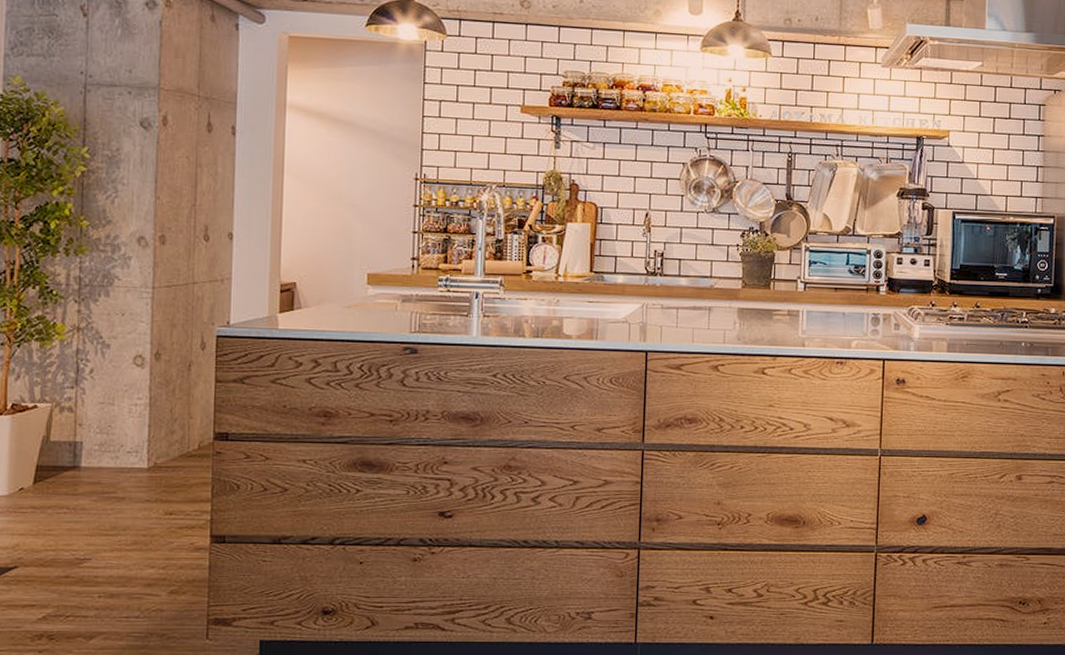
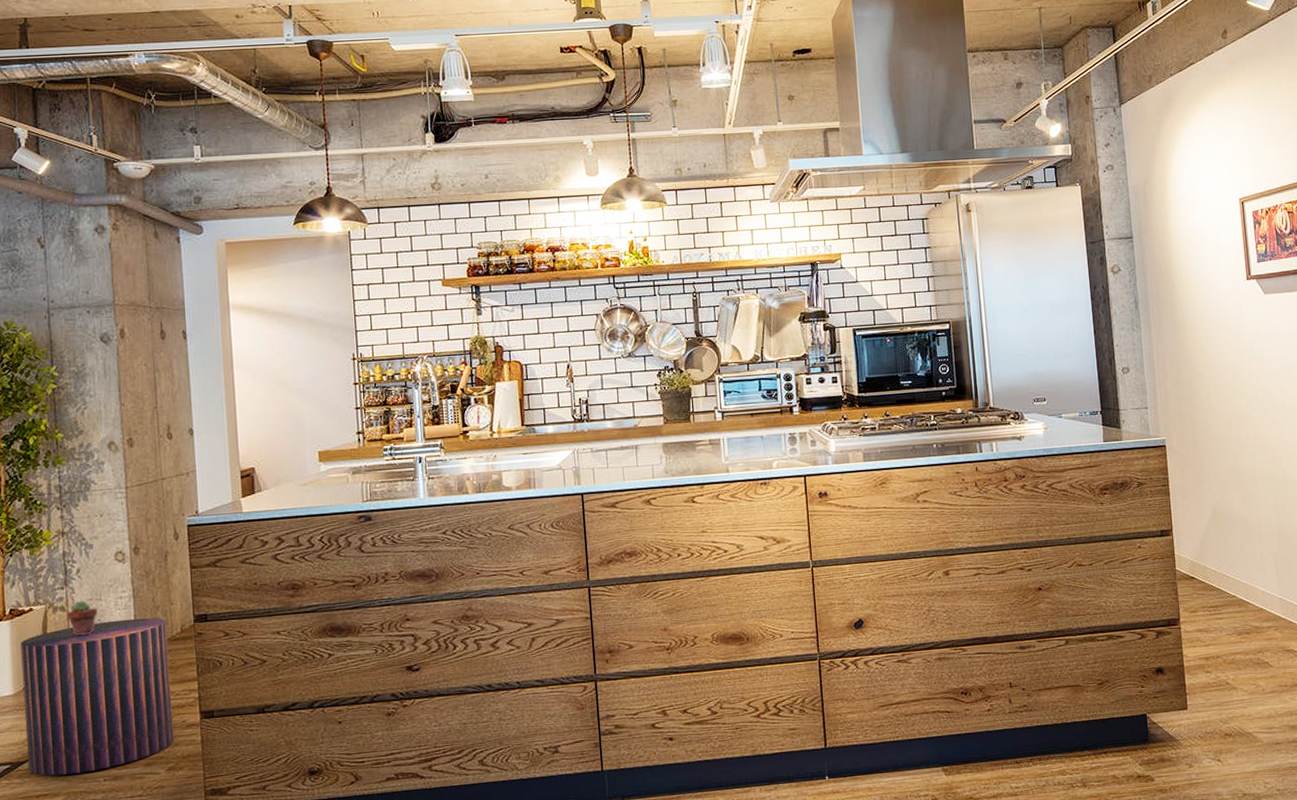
stool: none [17,428,184,586] -> present [20,617,174,776]
potted succulent: none [74,402,108,441] -> present [66,600,97,636]

